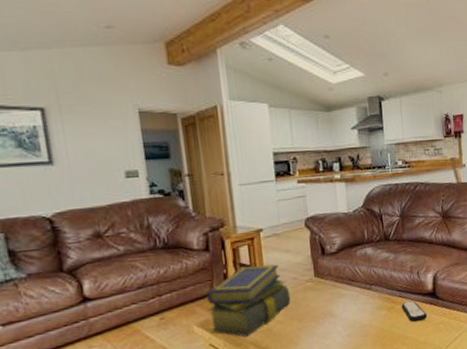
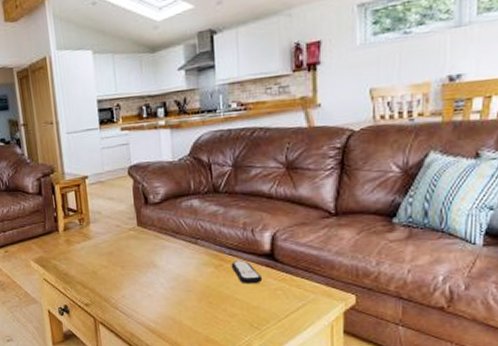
stack of books: present [207,264,291,337] -> none [40,211,115,277]

